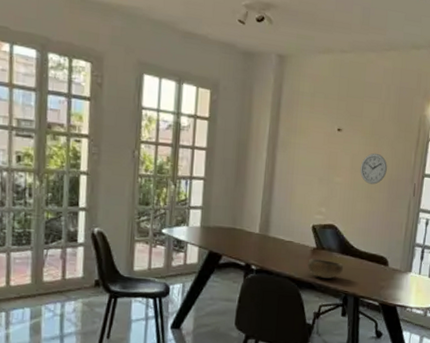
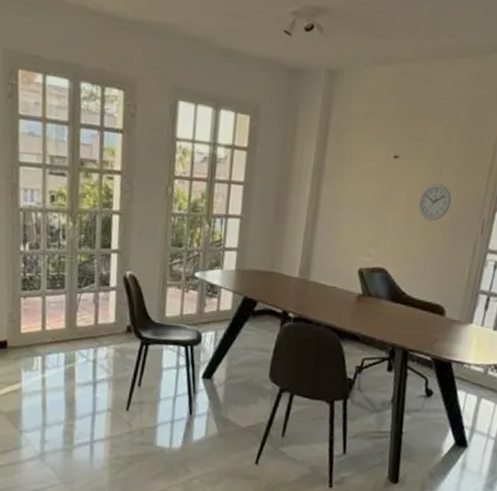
bowl: present [307,258,344,279] -> none [351,305,393,329]

